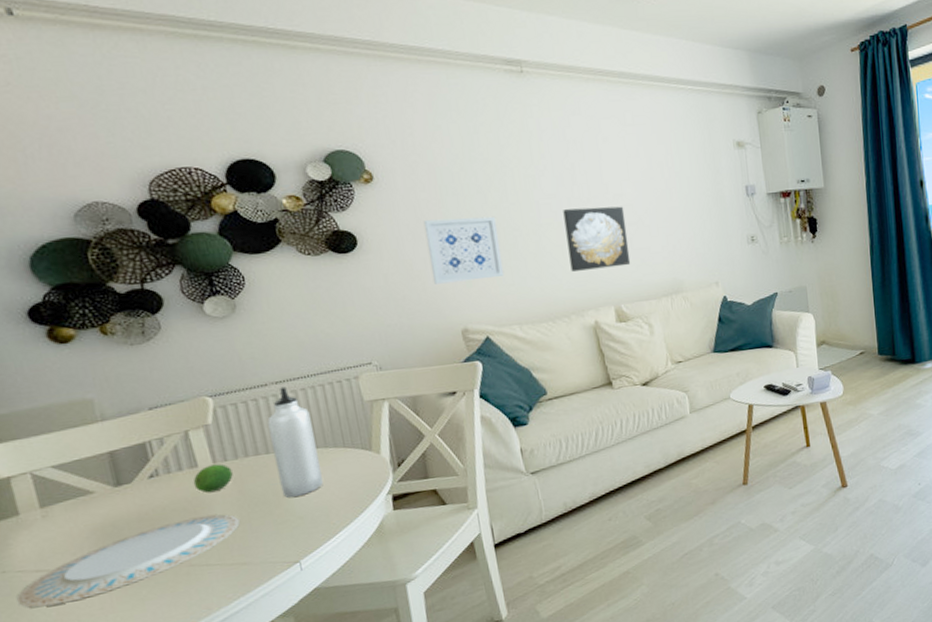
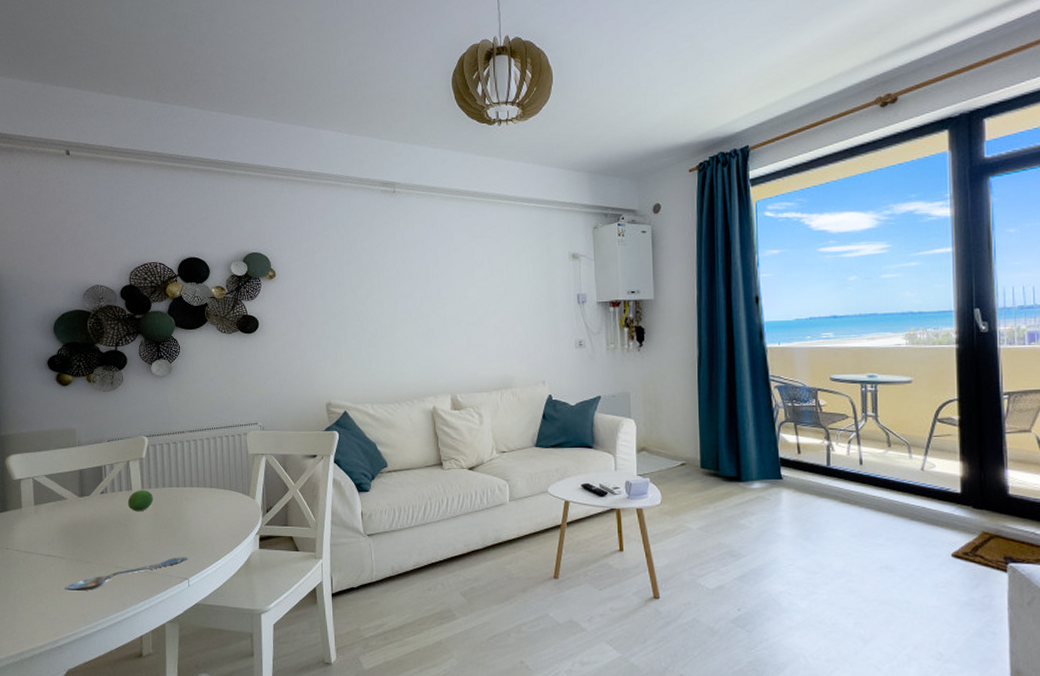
plate: present [16,514,240,608] -> none [11,530,153,580]
spoon: none [110,536,296,608] -> present [64,557,188,592]
water bottle: present [267,386,323,498] -> none [181,435,212,526]
wall art: present [423,216,505,284] -> none [307,310,364,363]
wall art: present [563,206,631,272] -> none [416,307,468,361]

